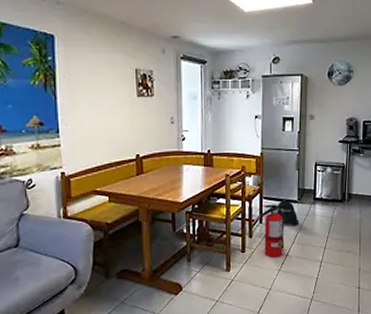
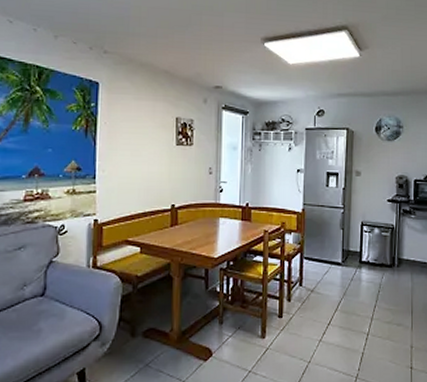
fire extinguisher: present [262,204,285,258] -> none [302,265,327,326]
backpack: present [276,198,300,227] -> none [318,260,344,292]

